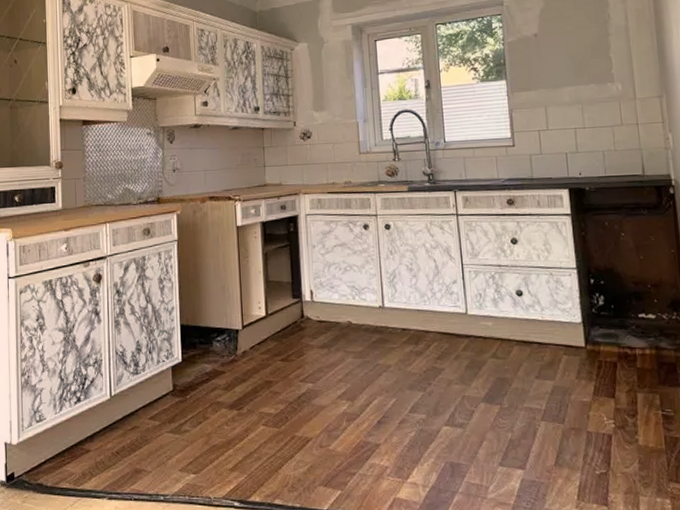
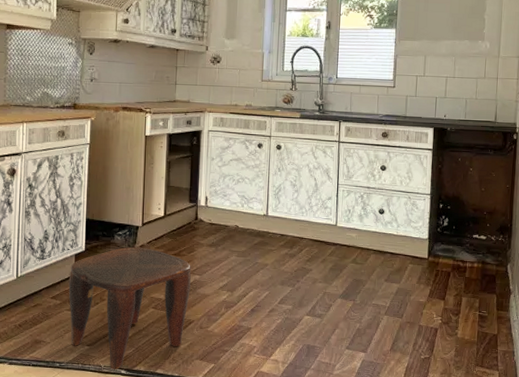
stool: none [166,354,304,503] -> present [68,247,191,370]

